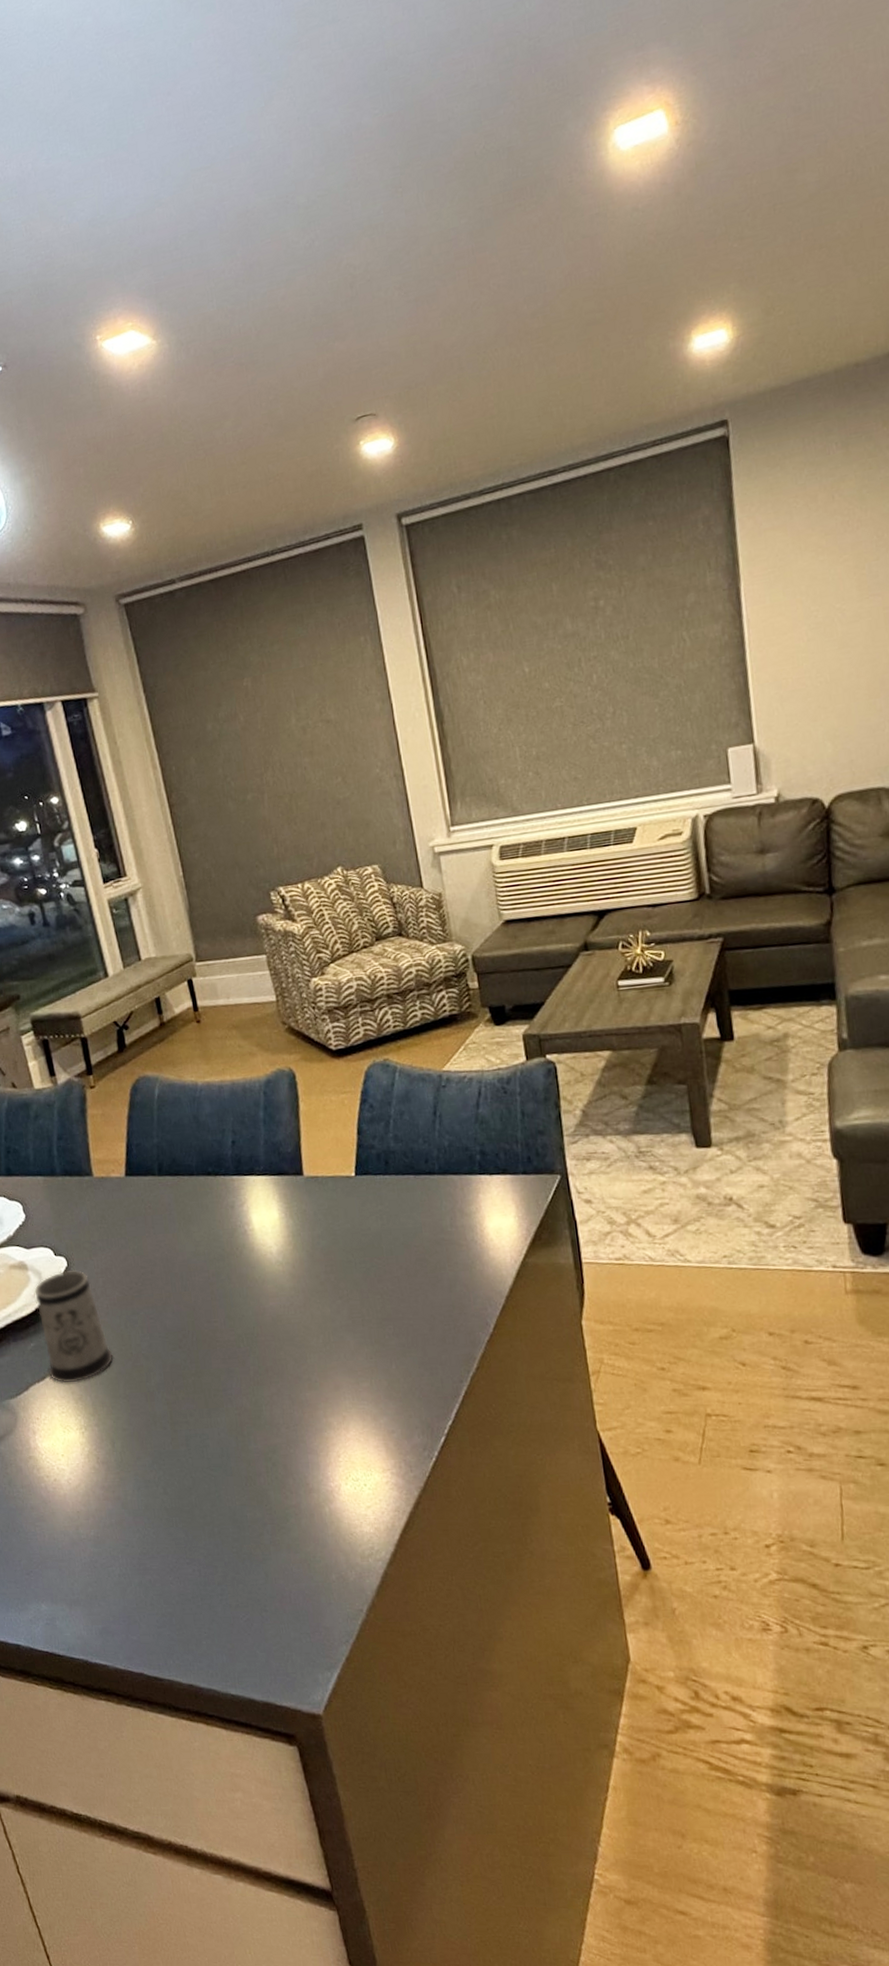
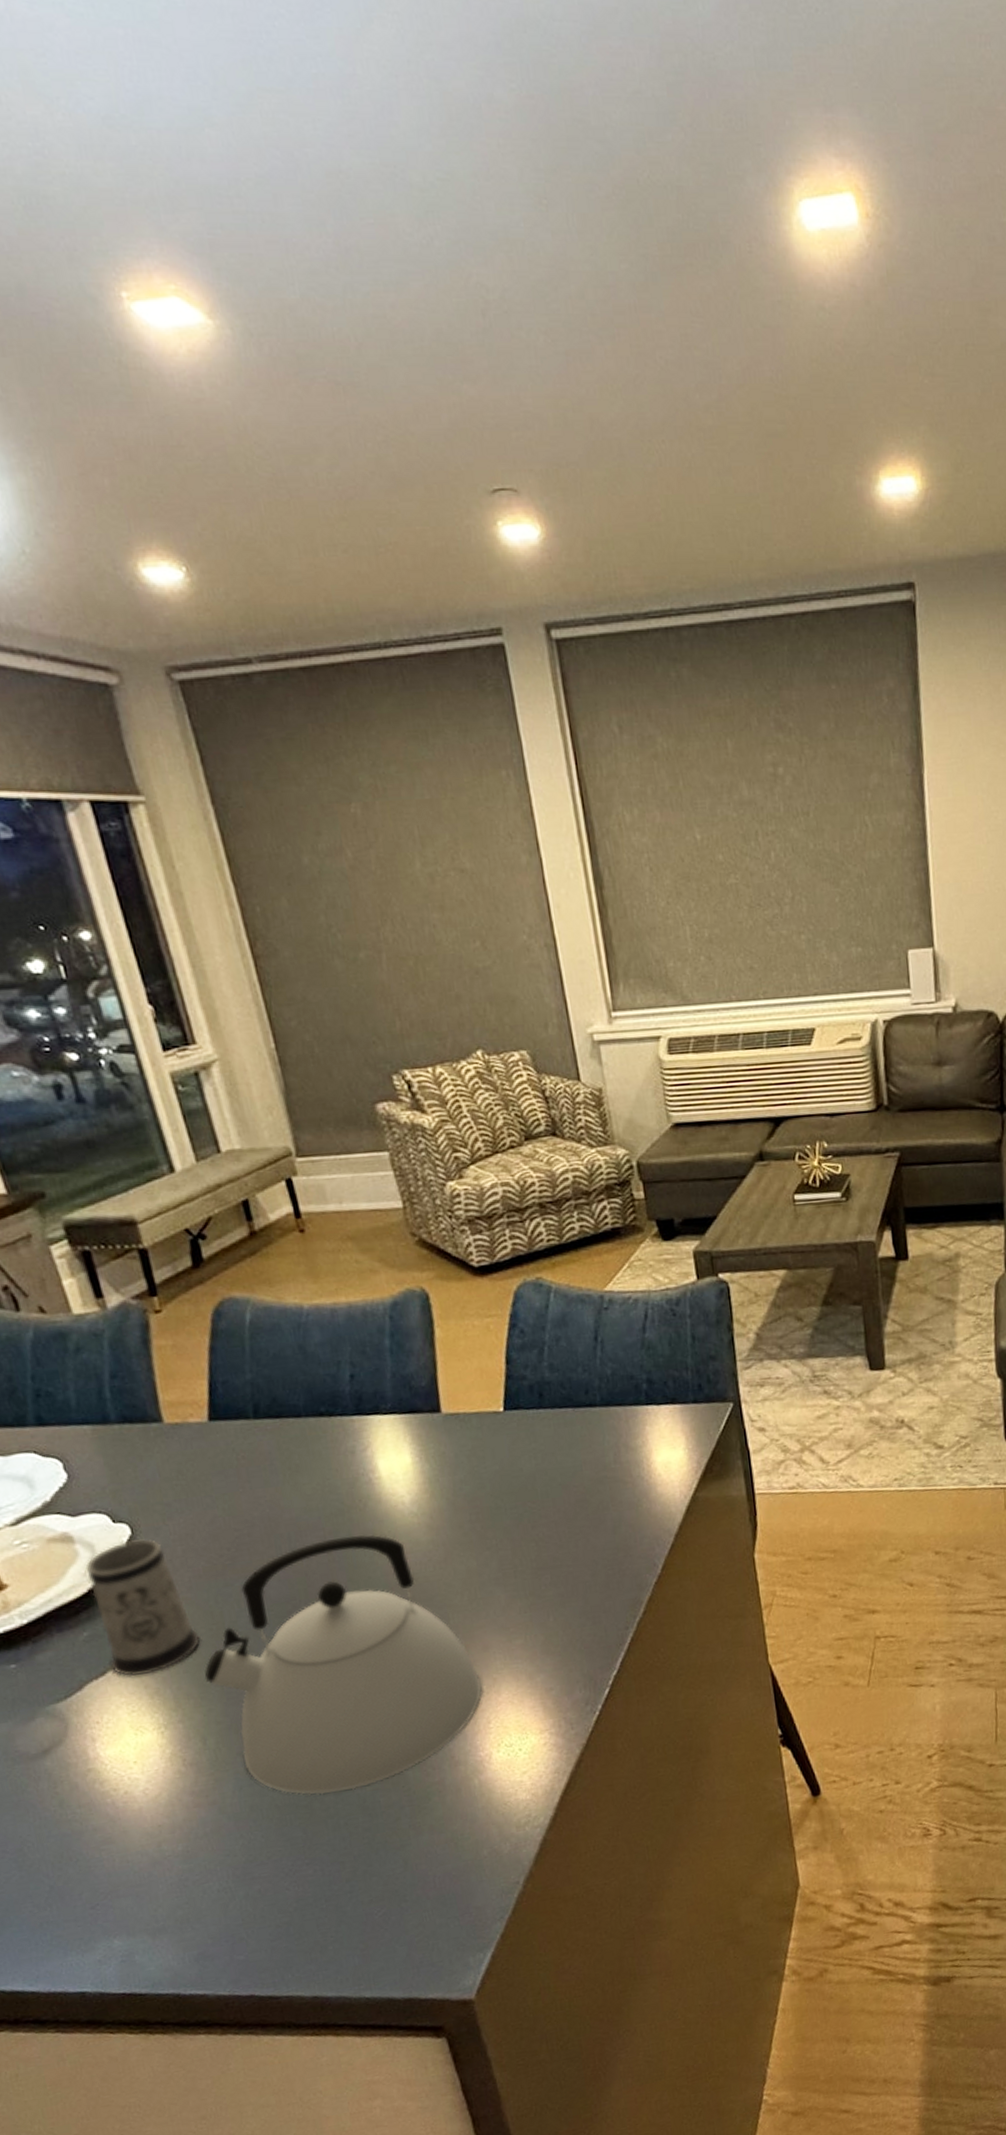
kettle: none [115,1278,333,1503] -> present [204,1534,482,1795]

